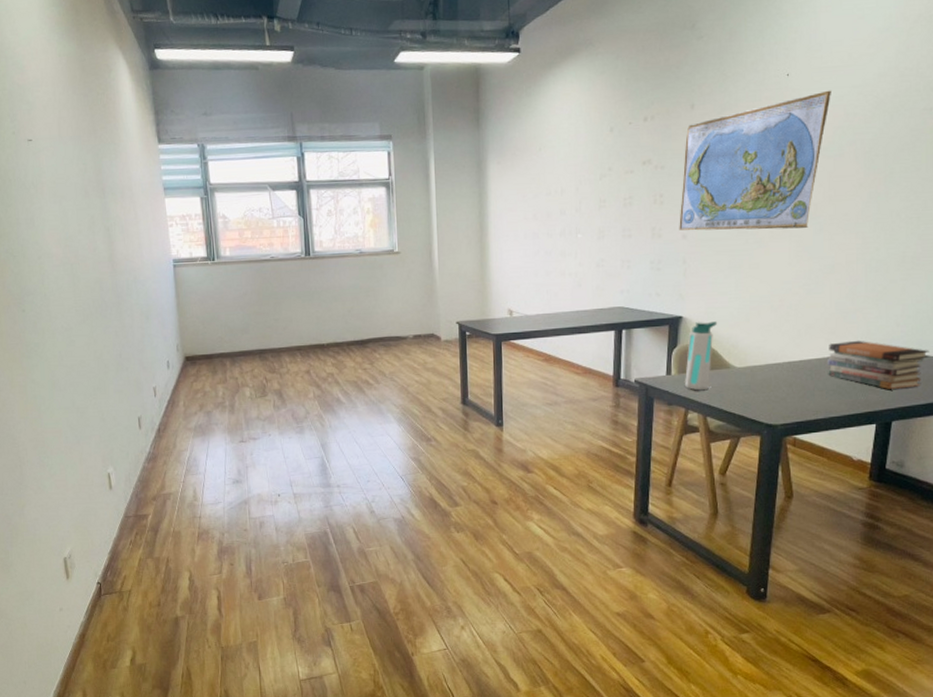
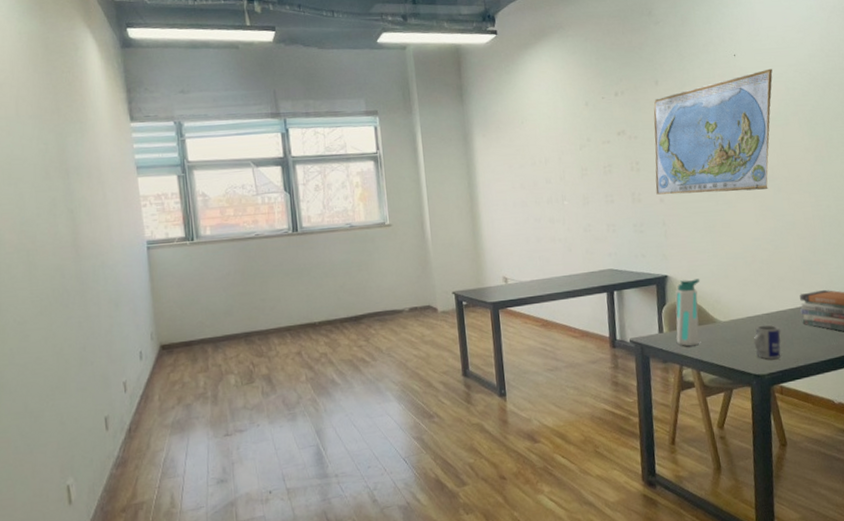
mug: none [769,373,801,409] -> present [753,324,781,359]

